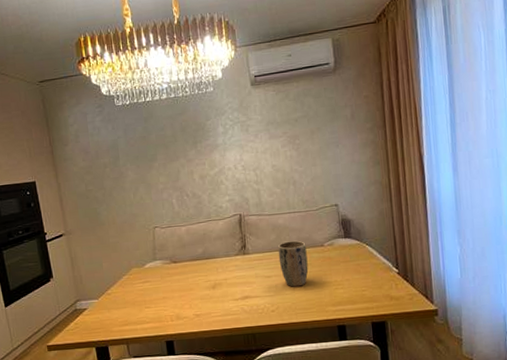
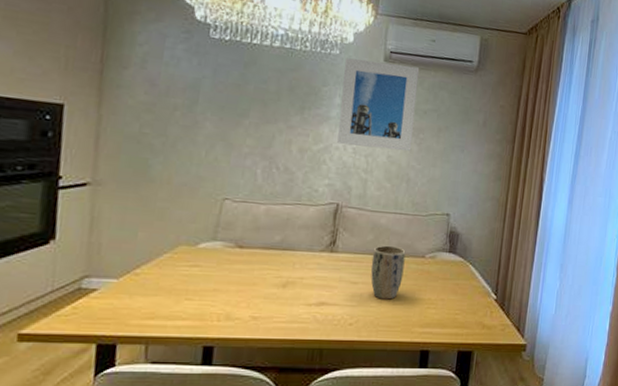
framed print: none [219,83,291,165] -> present [337,57,420,151]

